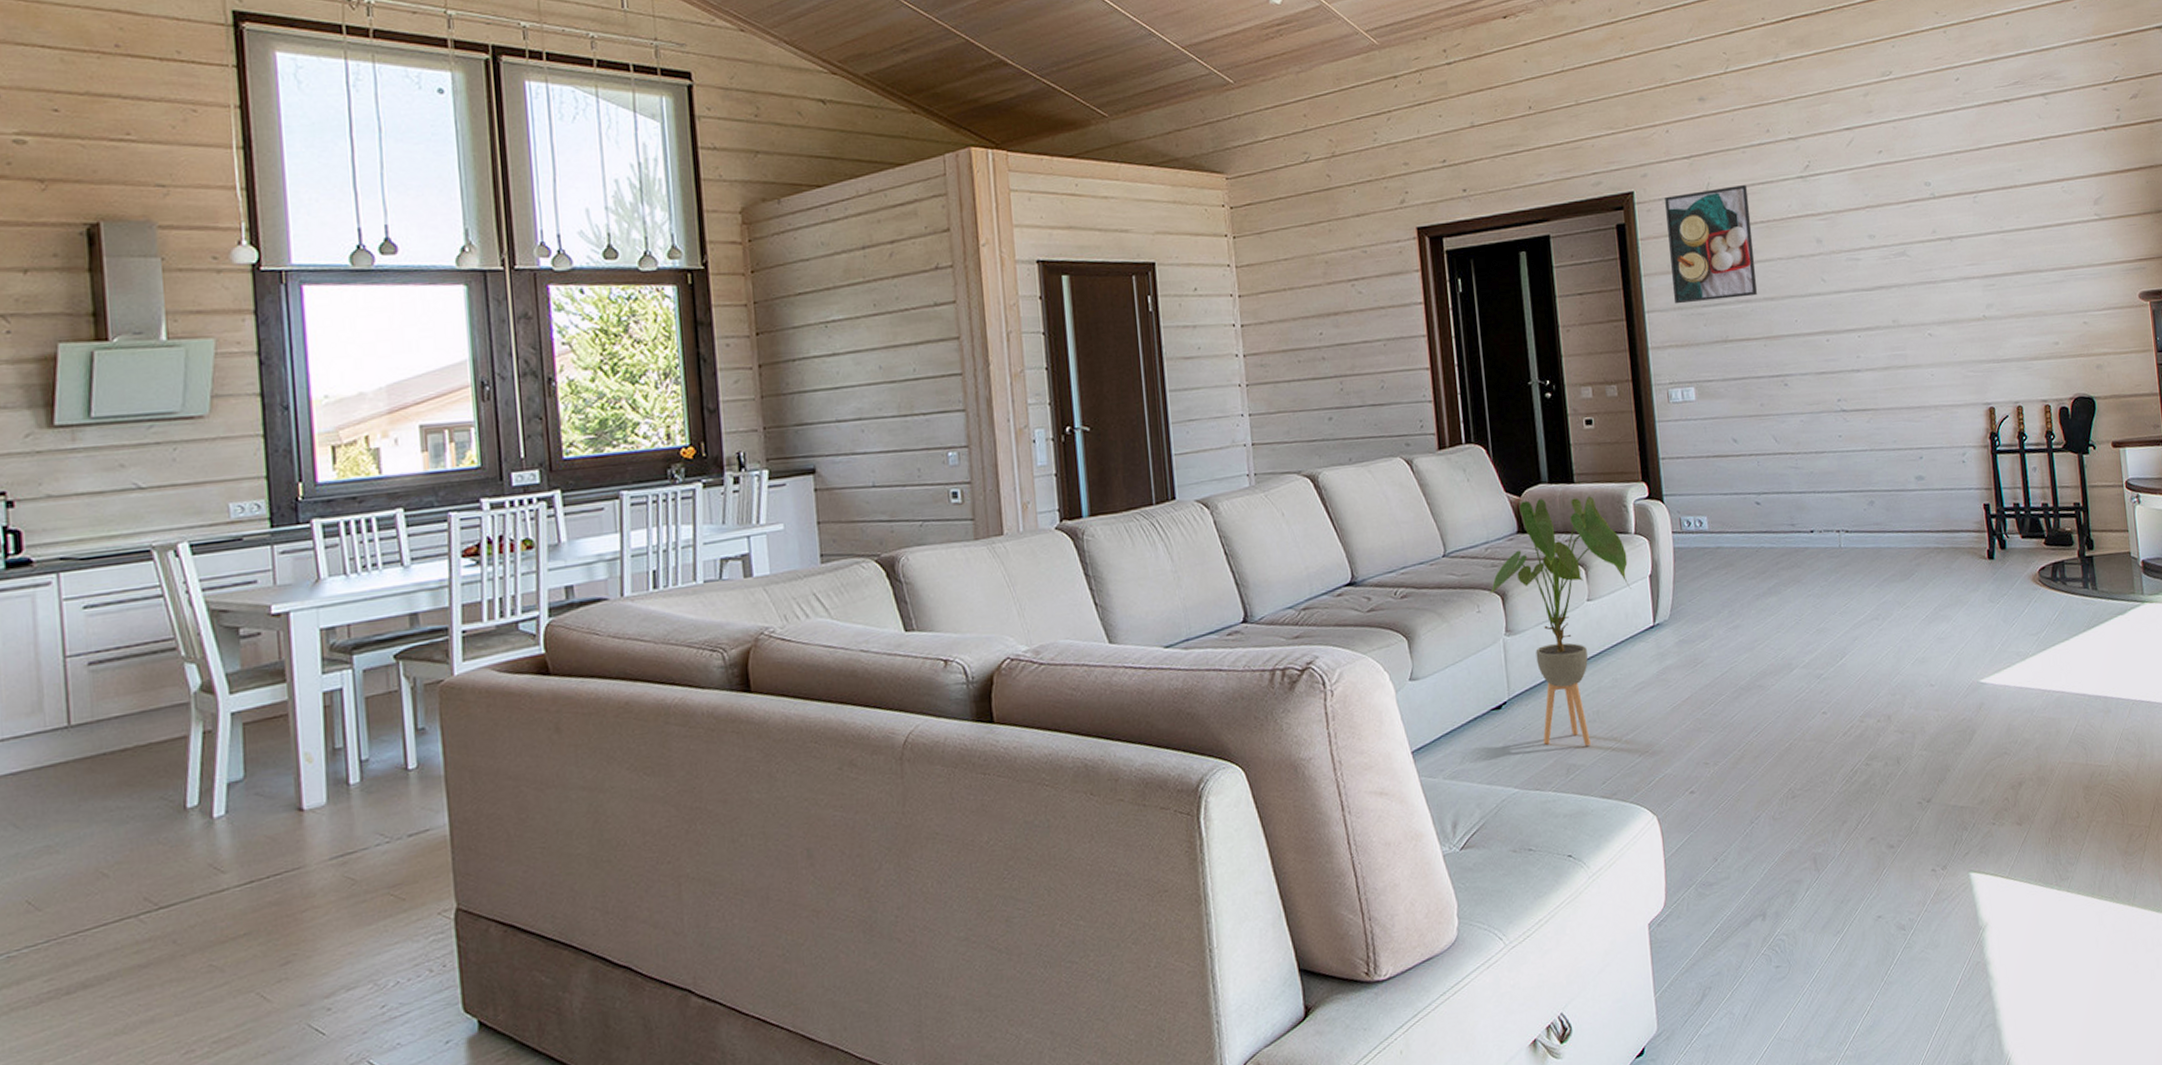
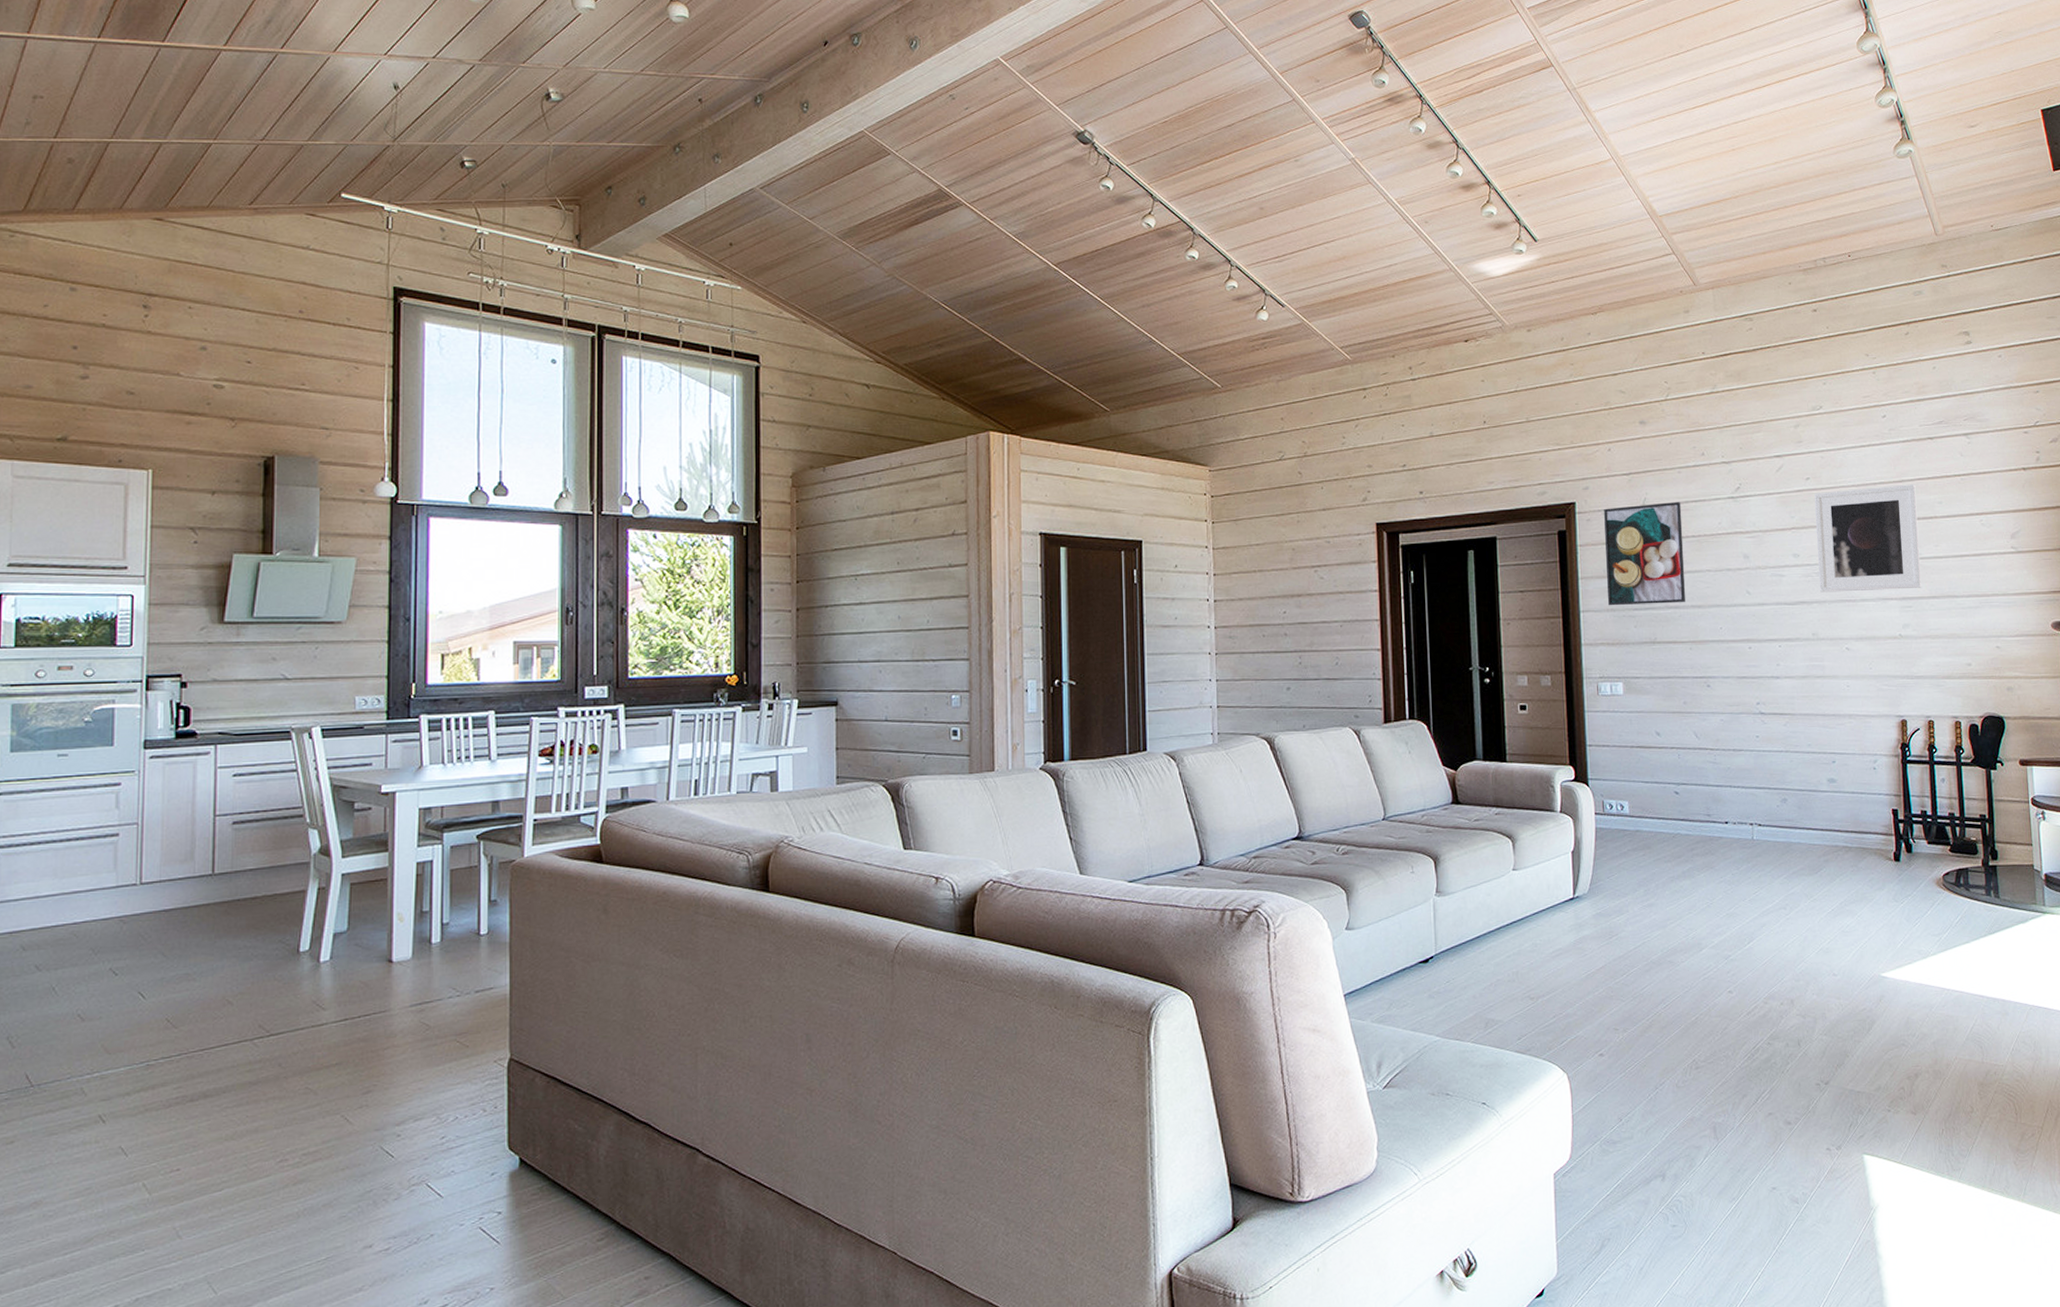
house plant: present [1489,496,1631,746] -> none [1423,774,1554,1003]
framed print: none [1888,152,2005,275] -> present [1815,484,1922,593]

